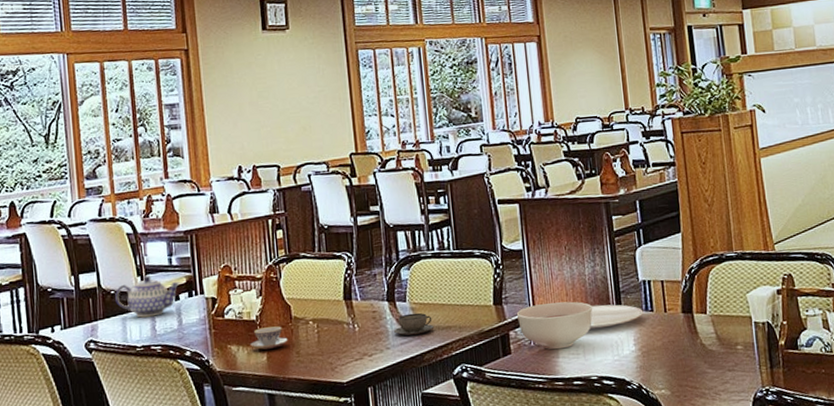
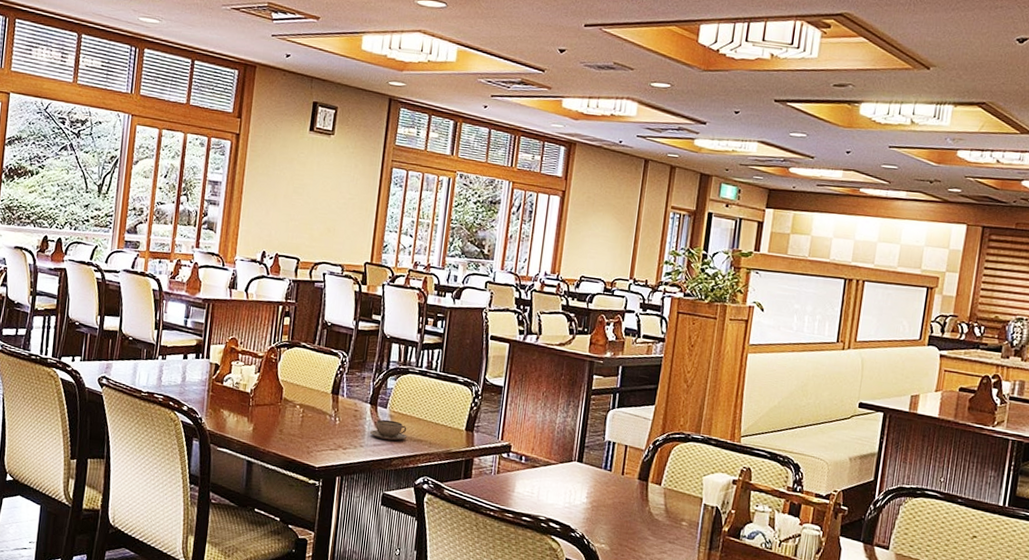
teapot: present [115,275,181,318] -> none [132,330,191,369]
teacup: present [250,326,288,350] -> none [240,400,275,422]
bowl: present [516,301,593,350] -> none [484,439,556,486]
plate: present [589,304,644,330] -> none [548,452,602,476]

